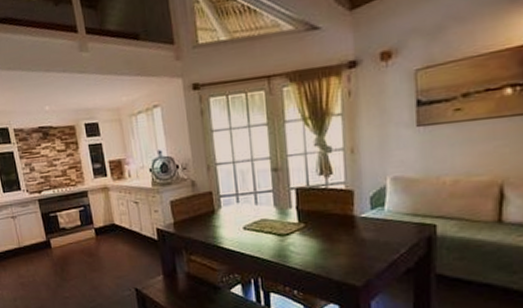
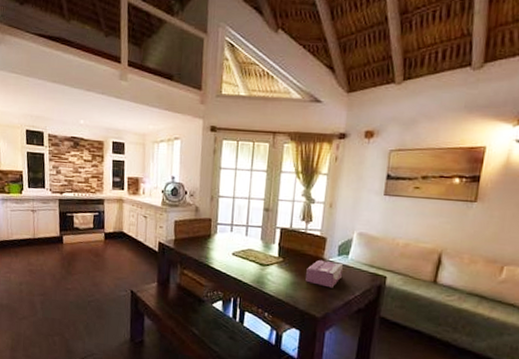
tissue box: none [335,217,380,250] -> present [306,259,343,288]

